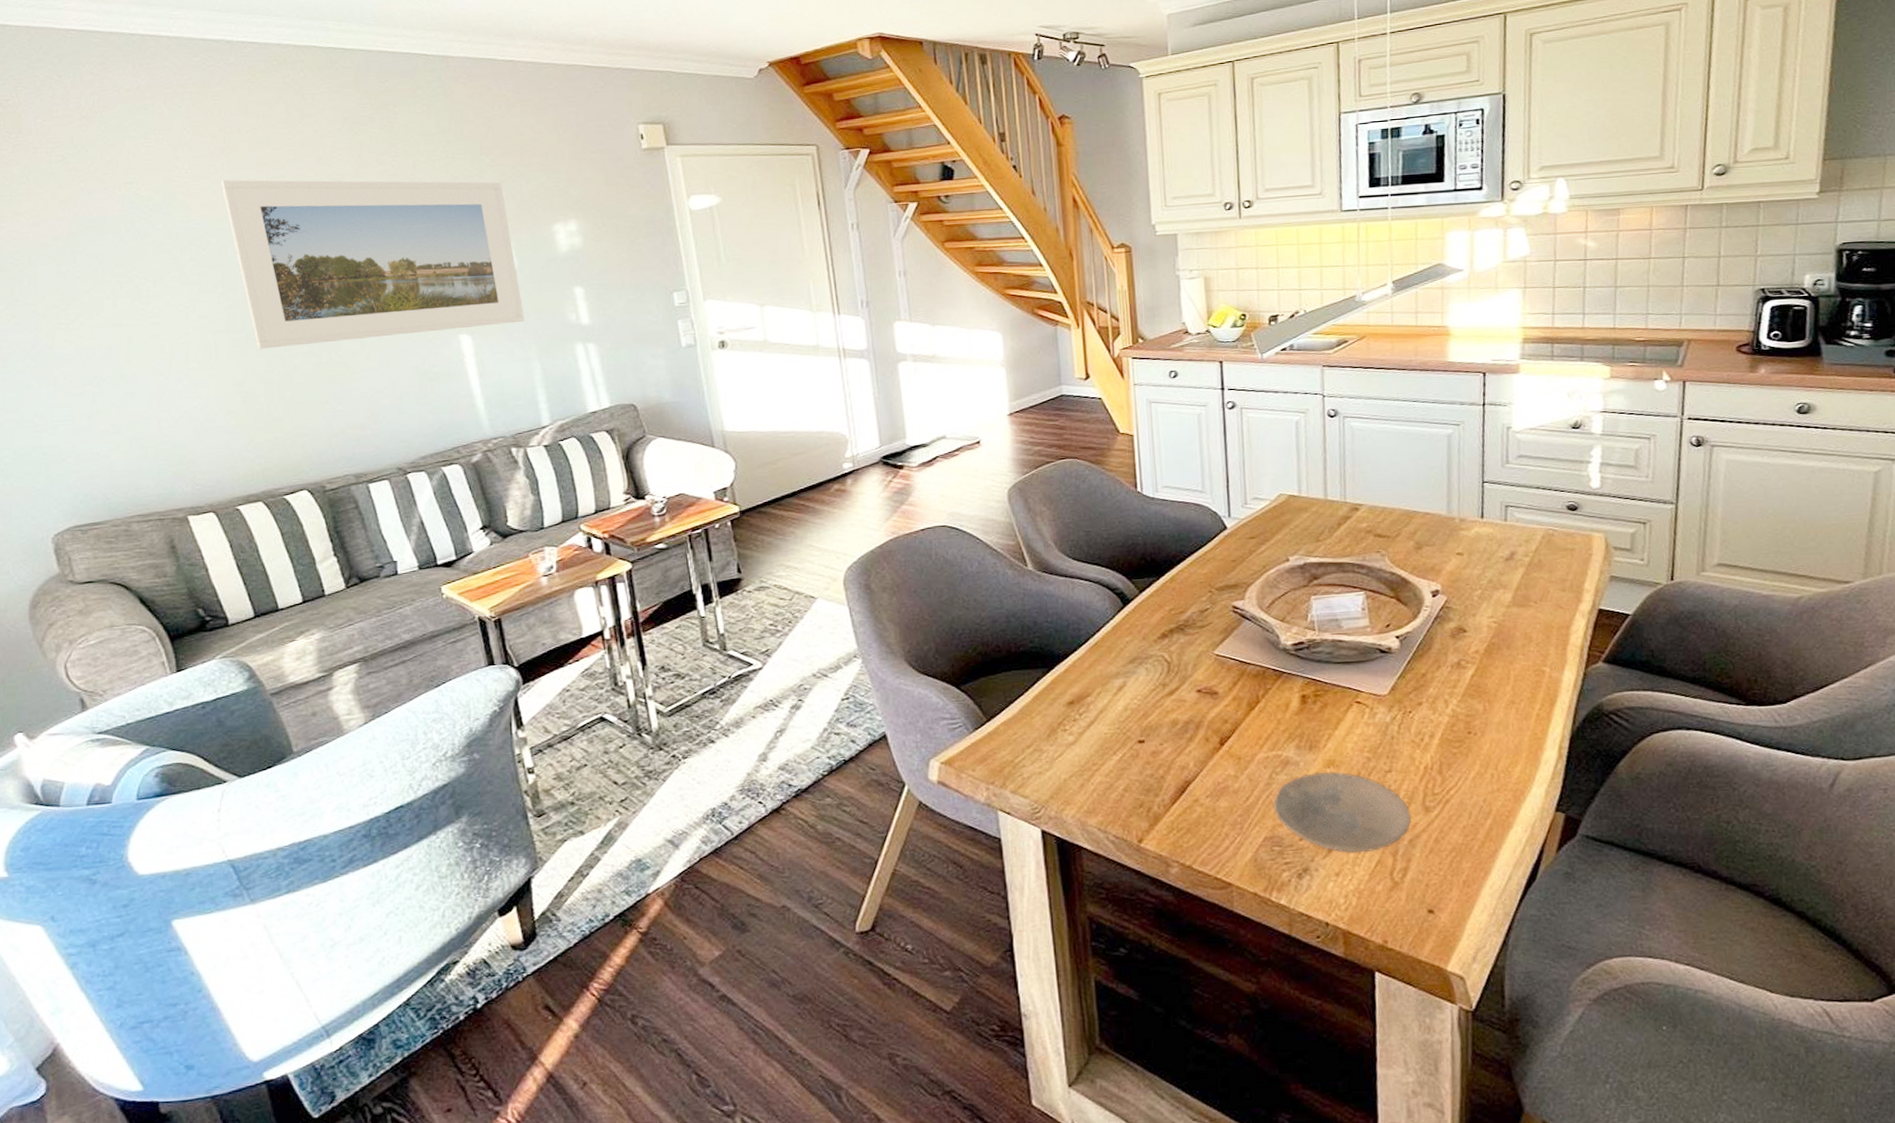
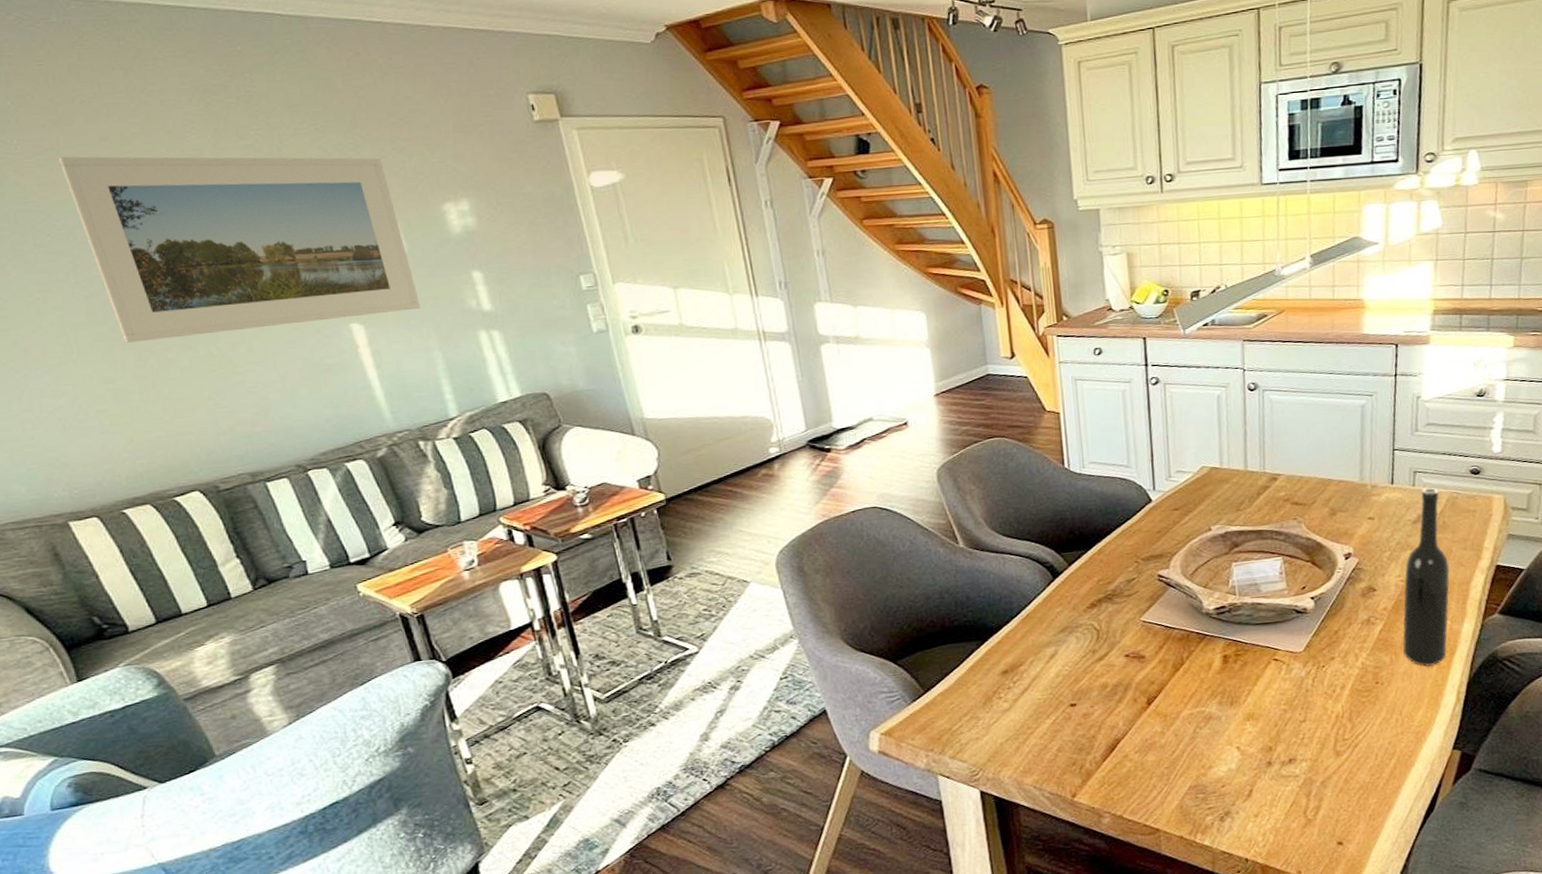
plate: present [1273,772,1411,854] -> none [1197,723,1323,797]
bottle: none [1496,524,1548,718] -> present [1402,488,1451,667]

